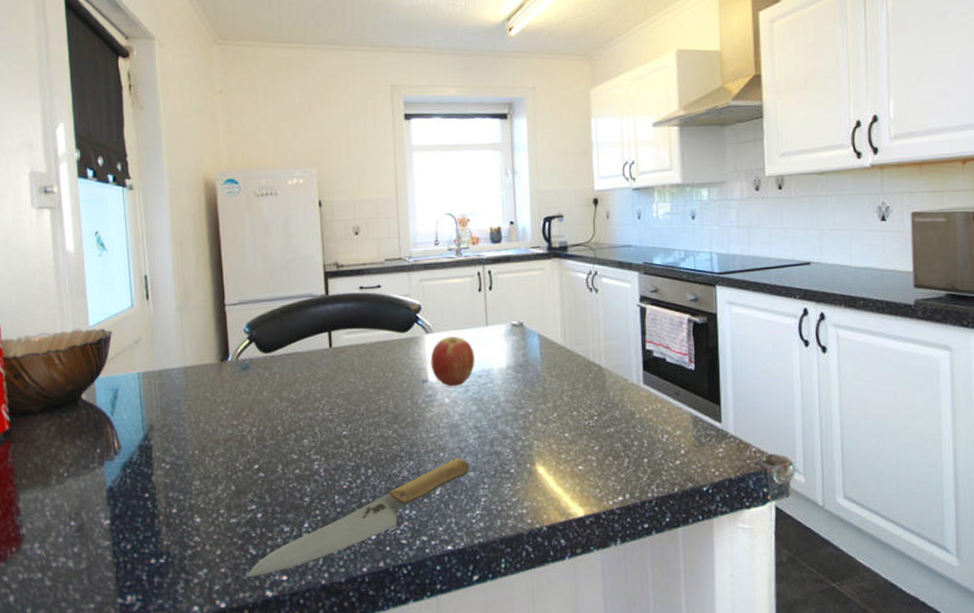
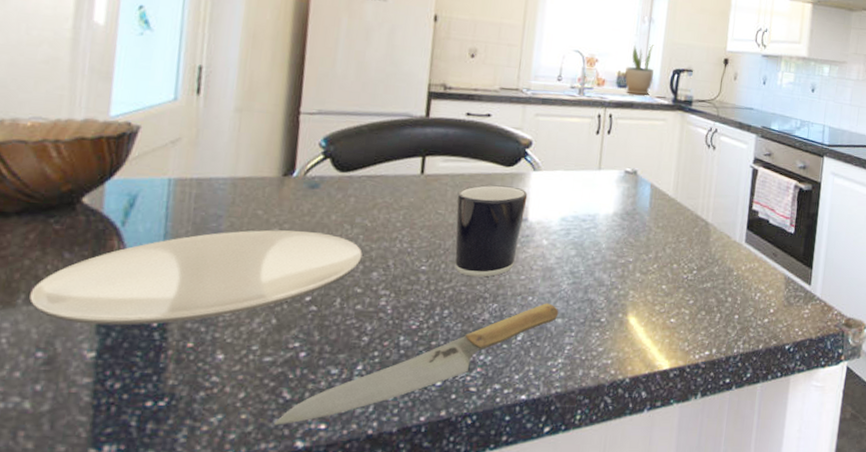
plate: none [59,408,293,498] -> present [29,230,362,326]
mug: none [363,350,425,438] -> present [455,184,528,277]
fruit: present [430,337,476,387] -> none [533,176,583,229]
potted plant: none [497,196,526,248] -> present [625,45,654,95]

